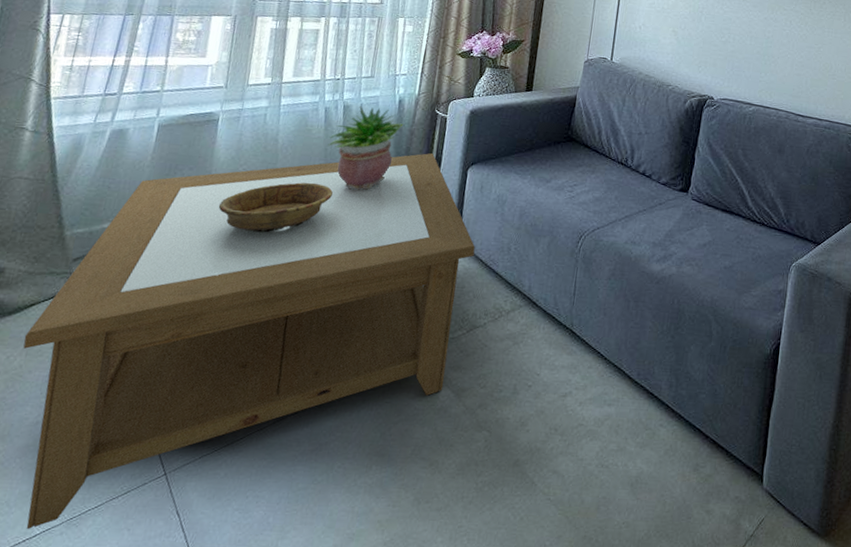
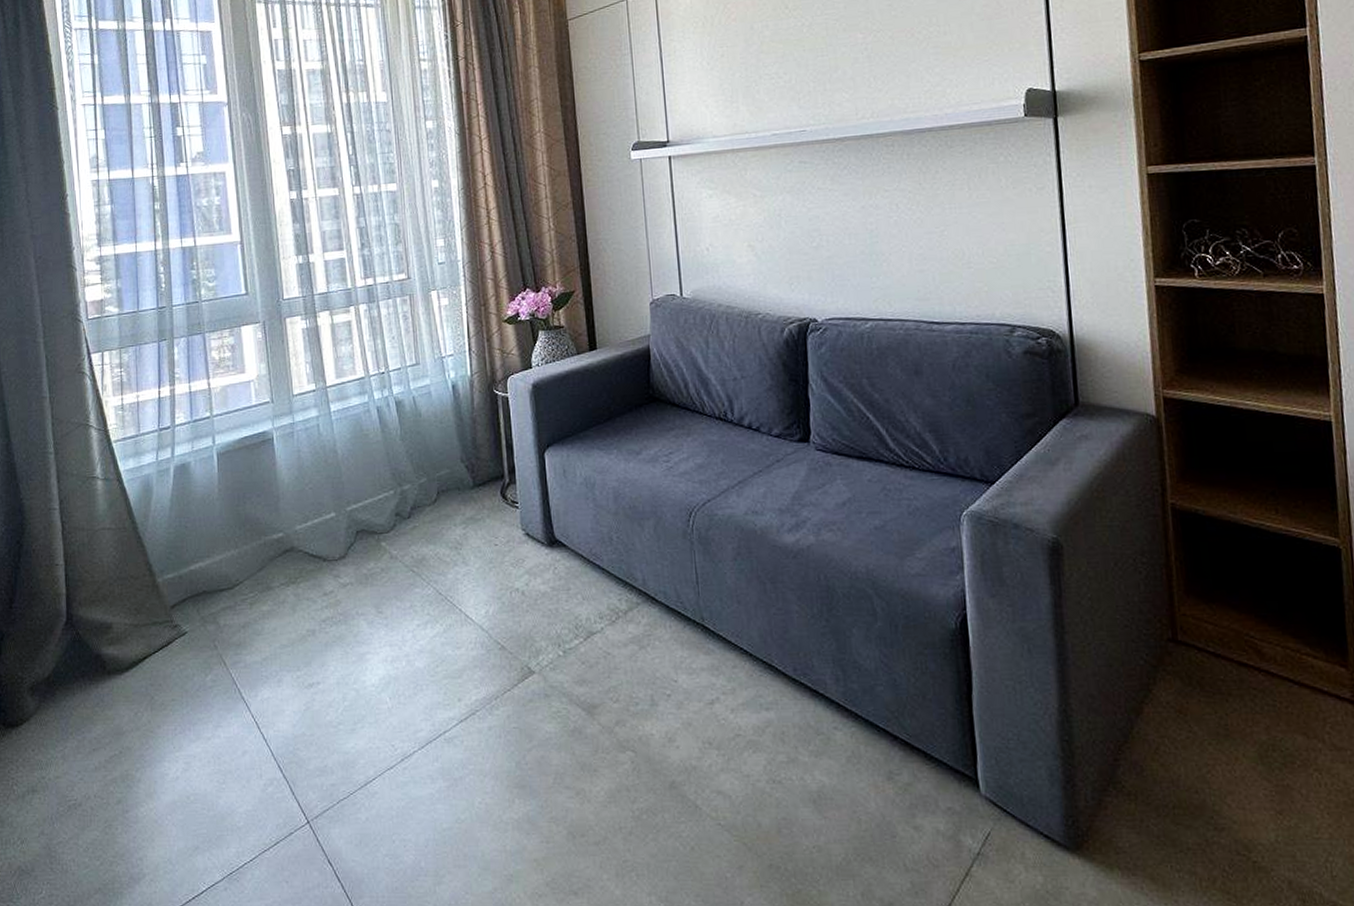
coffee table: present [23,153,476,530] -> none [145,441,573,887]
decorative bowl: present [218,182,333,233] -> none [294,492,406,556]
potted plant: present [327,106,405,192] -> none [388,397,464,496]

